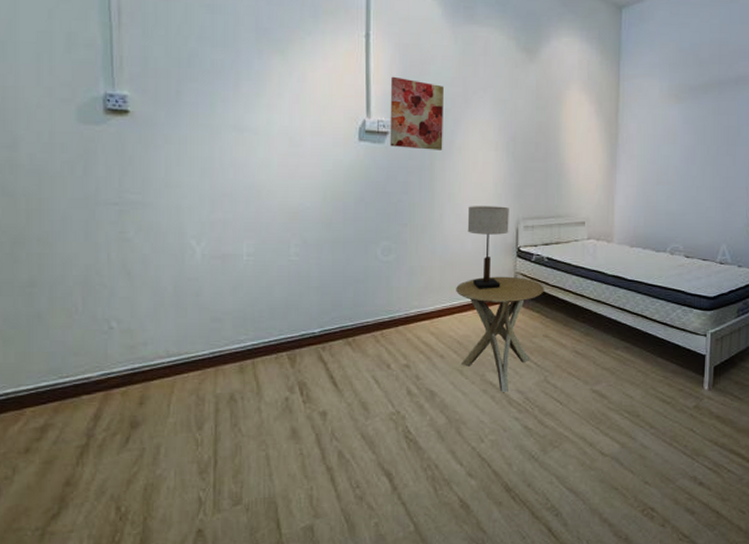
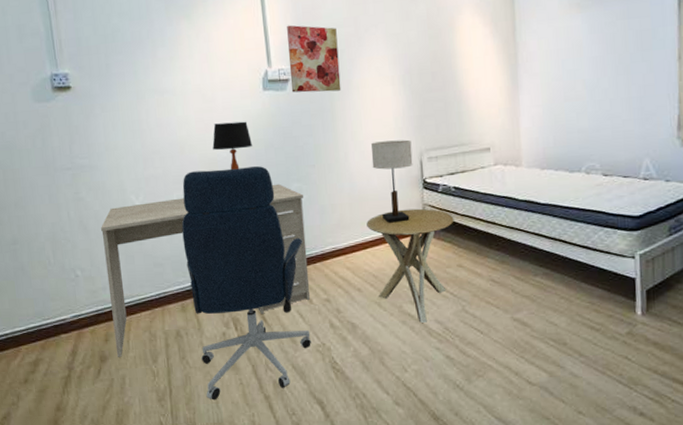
desk: none [149,240,393,423] -> present [101,183,310,357]
office chair: none [249,219,387,473] -> present [181,166,311,400]
table lamp: none [295,170,340,221] -> present [212,121,252,170]

